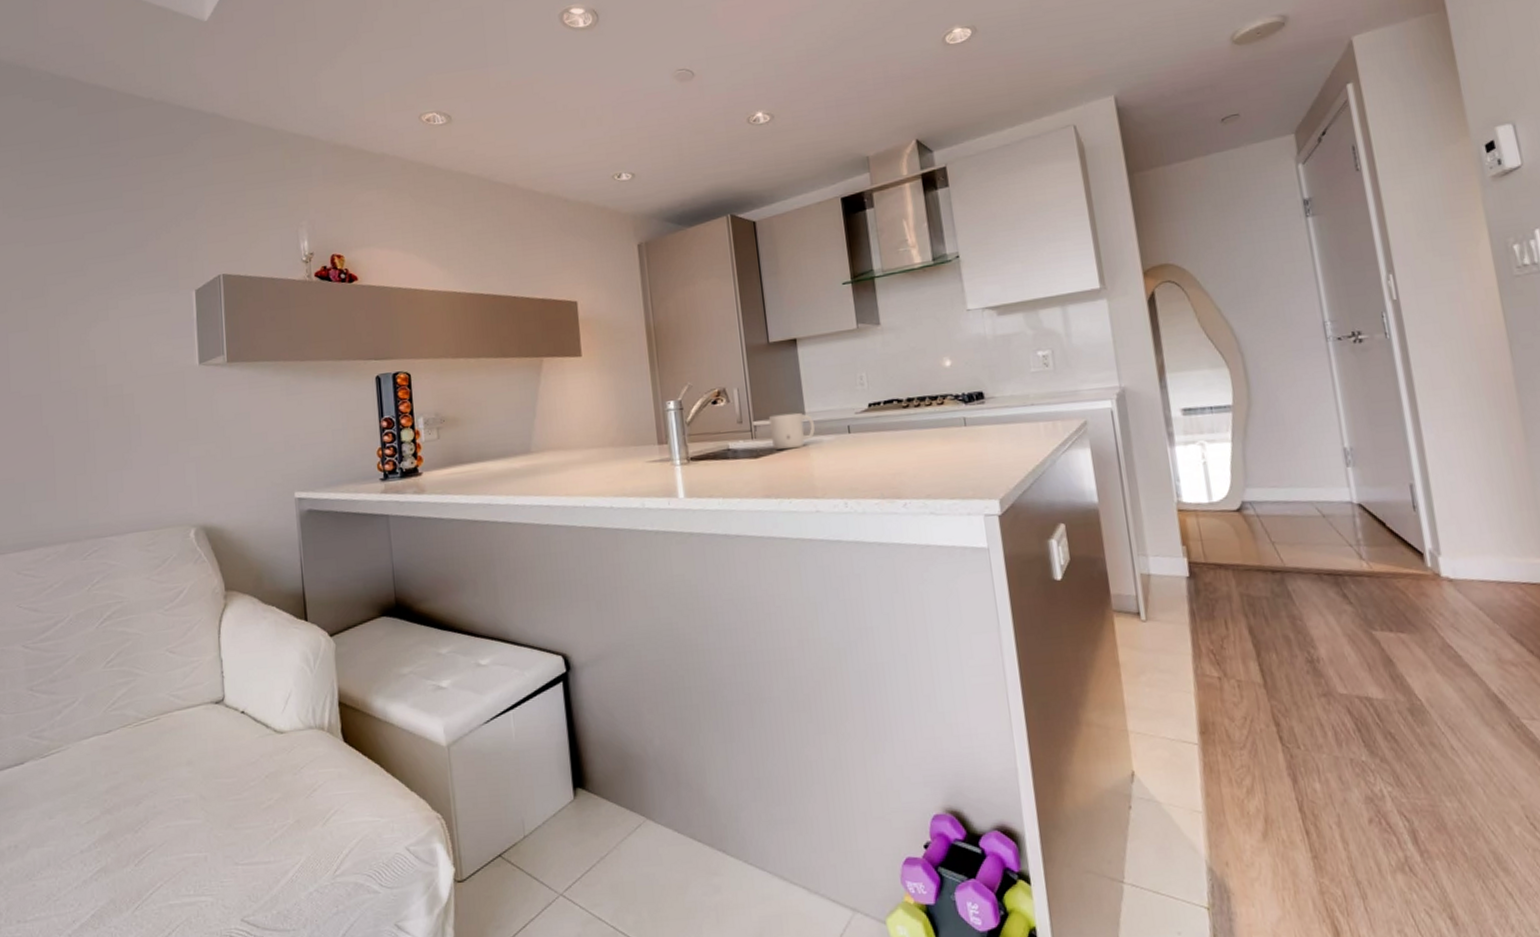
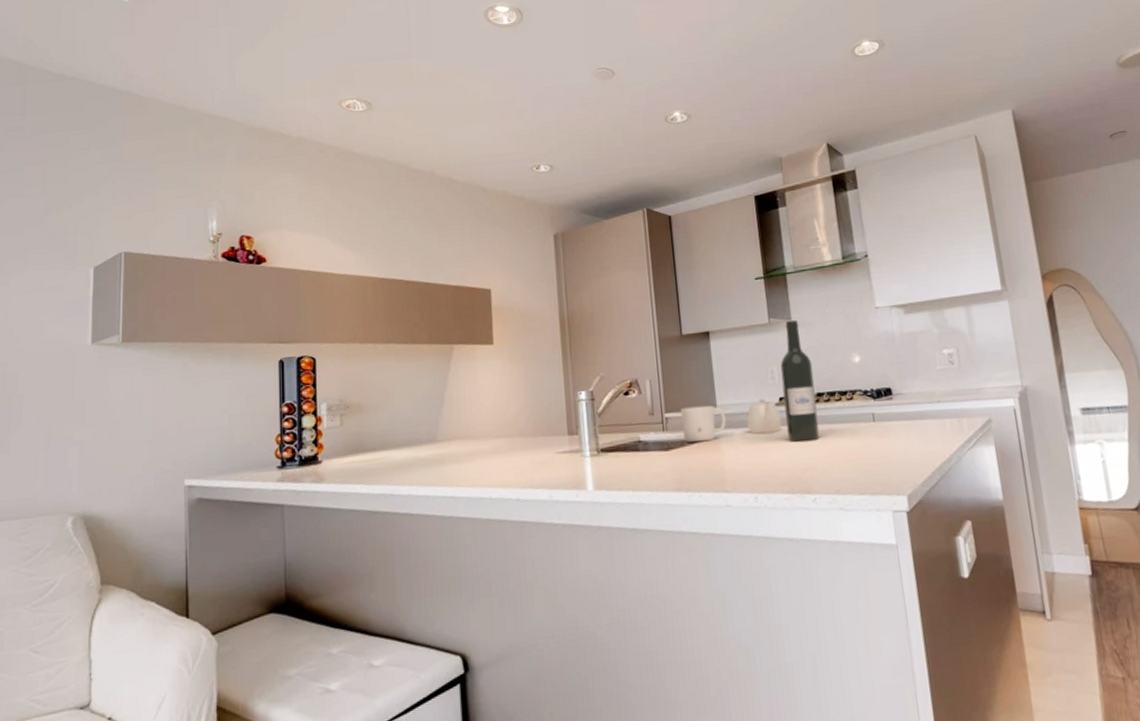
teapot: none [835,404,872,442] -> present [746,398,783,435]
wine bottle: none [868,325,910,449] -> present [780,320,820,443]

